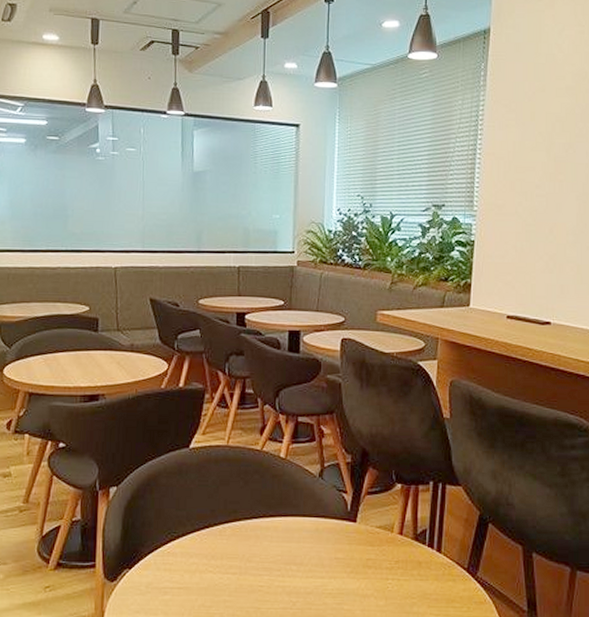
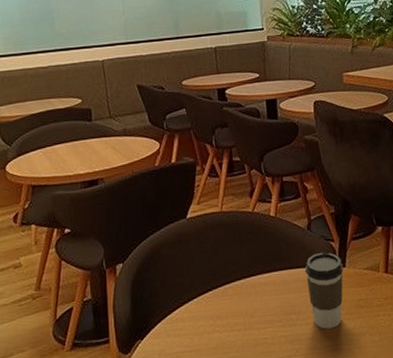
coffee cup: none [311,503,354,586] -> present [304,252,343,329]

